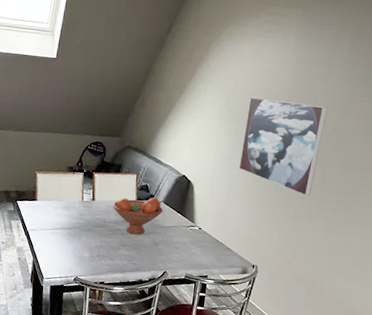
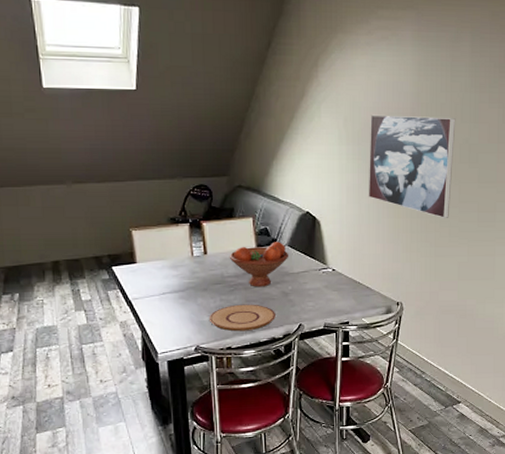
plate: none [88,246,145,271] -> present [208,304,275,332]

